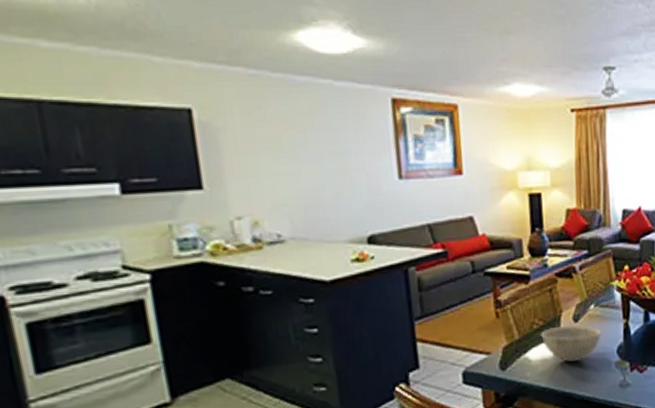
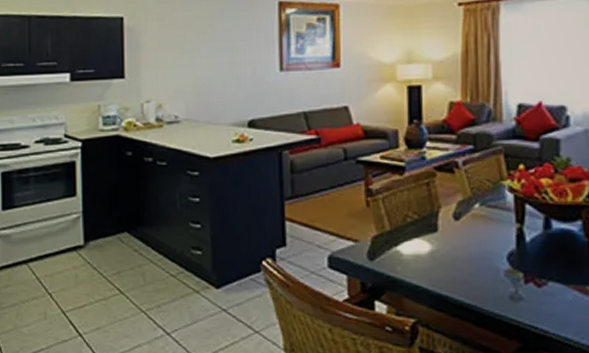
bowl: present [540,325,602,362] -> none [414,223,488,262]

